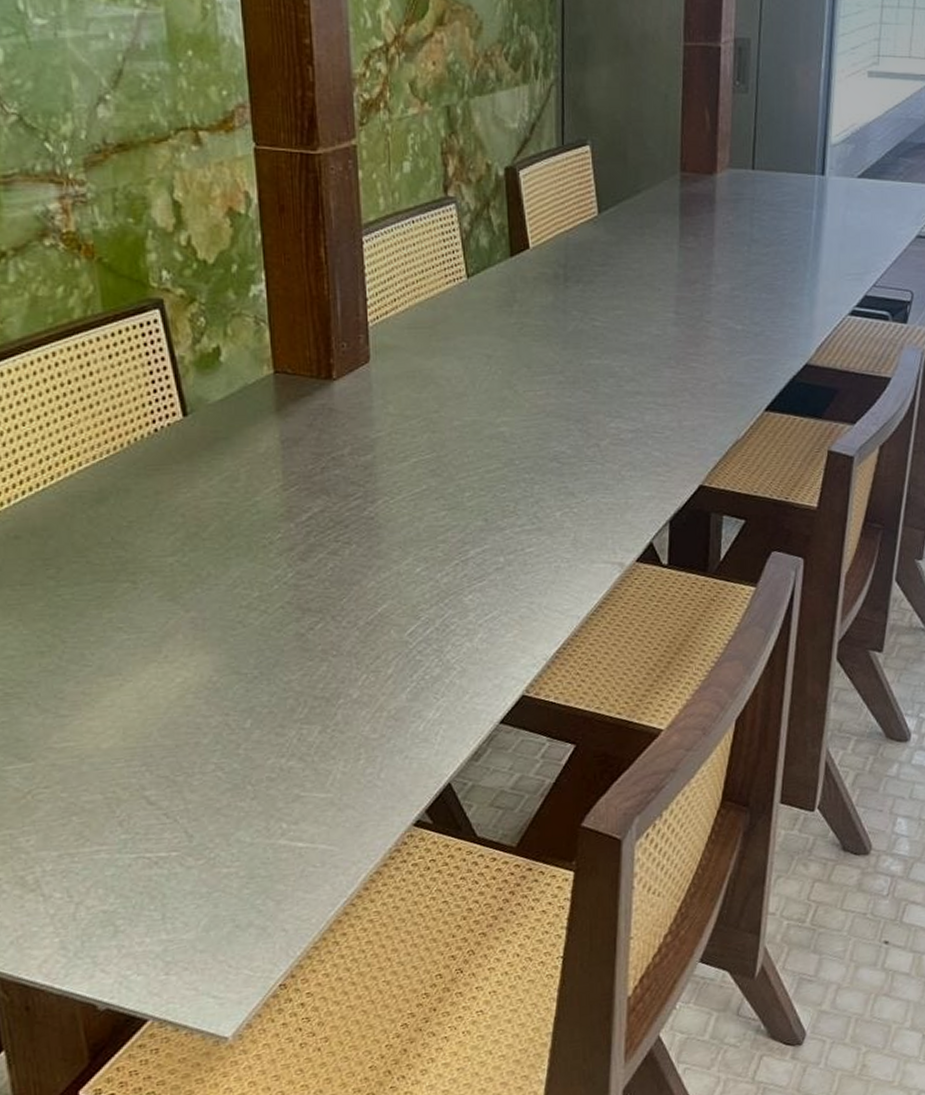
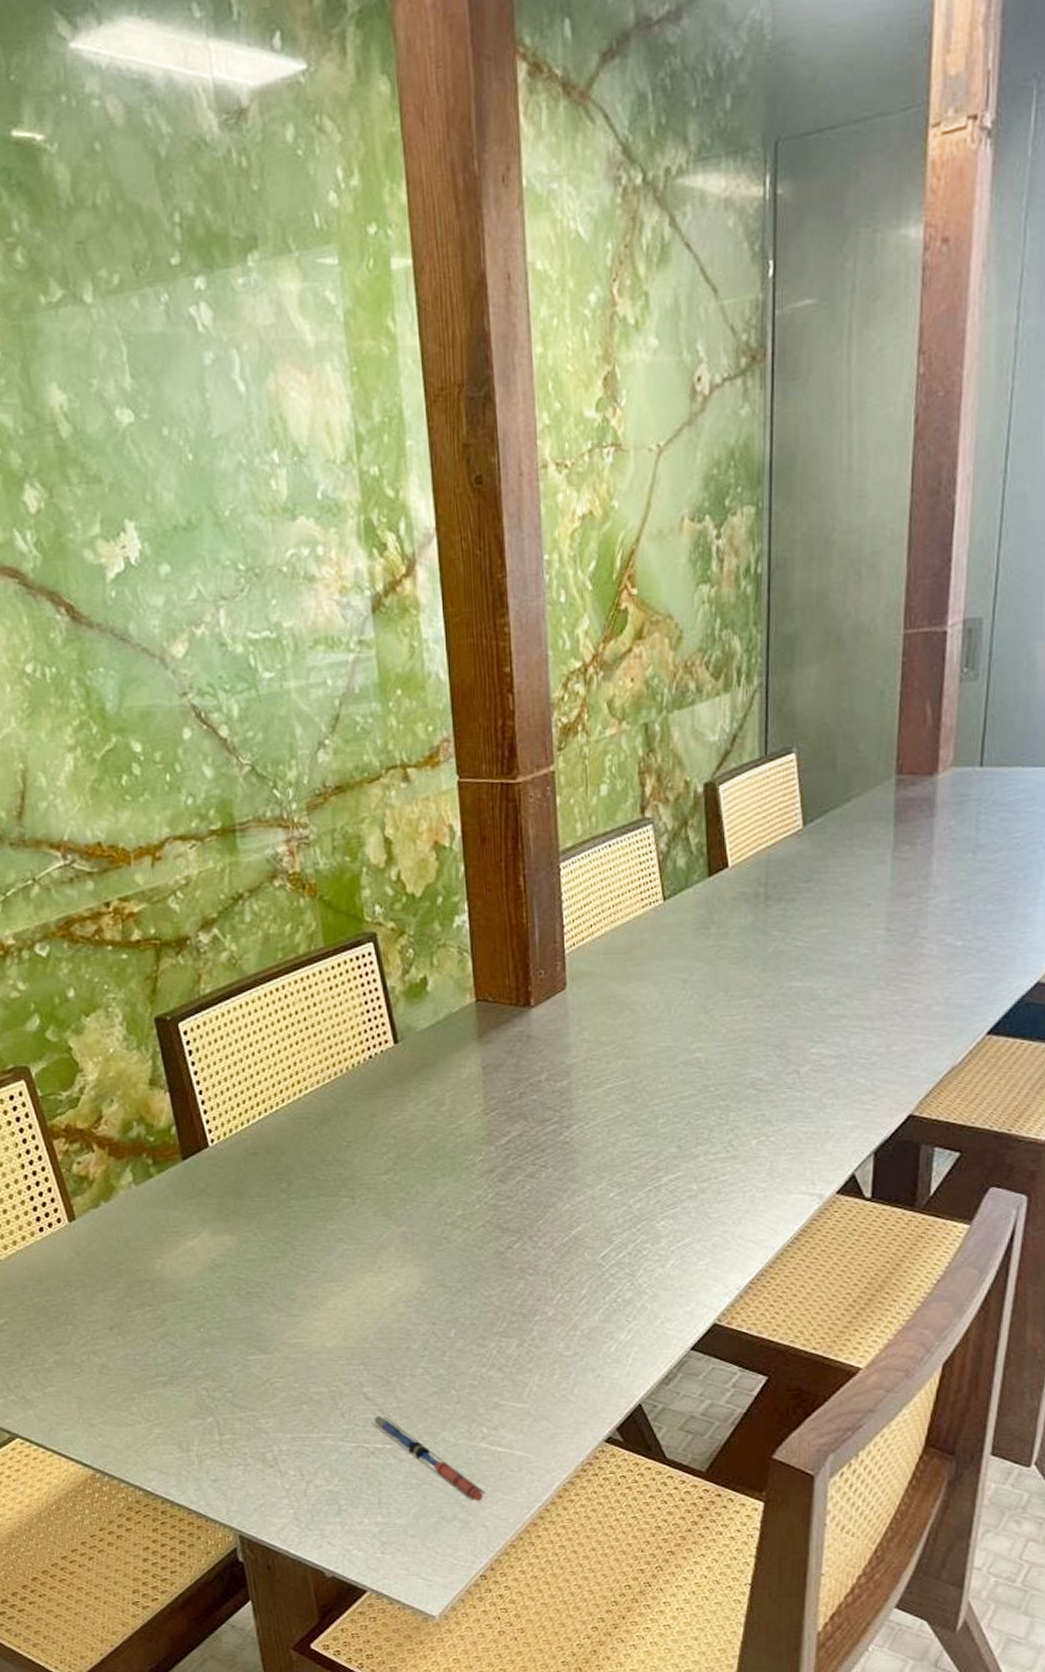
pen: none [154,820,285,905] -> present [371,1415,486,1502]

